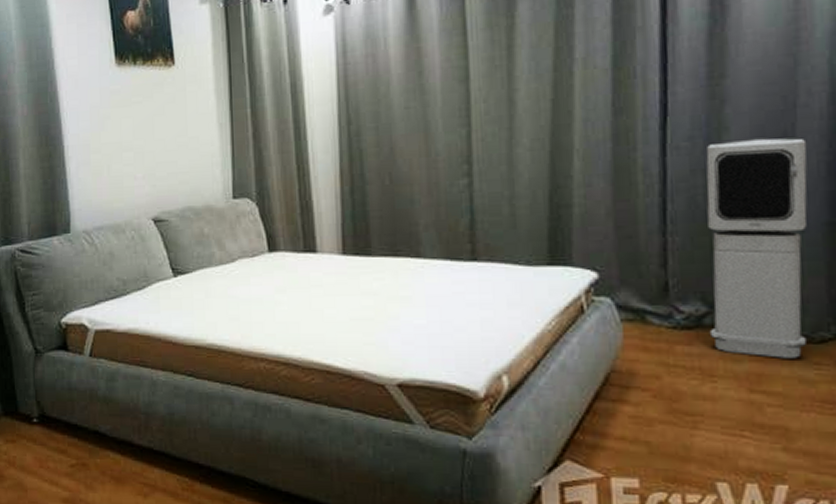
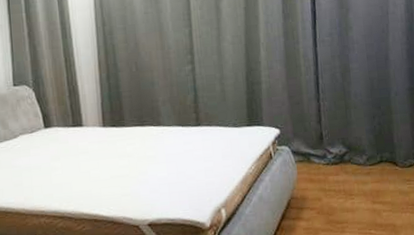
air purifier: present [706,138,807,358] -> none [340,34,402,179]

